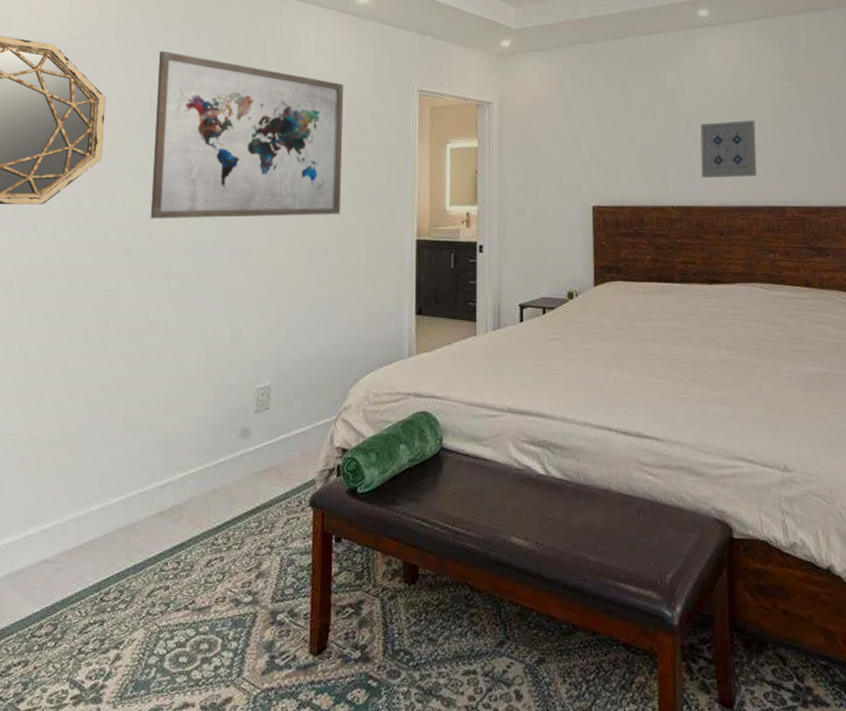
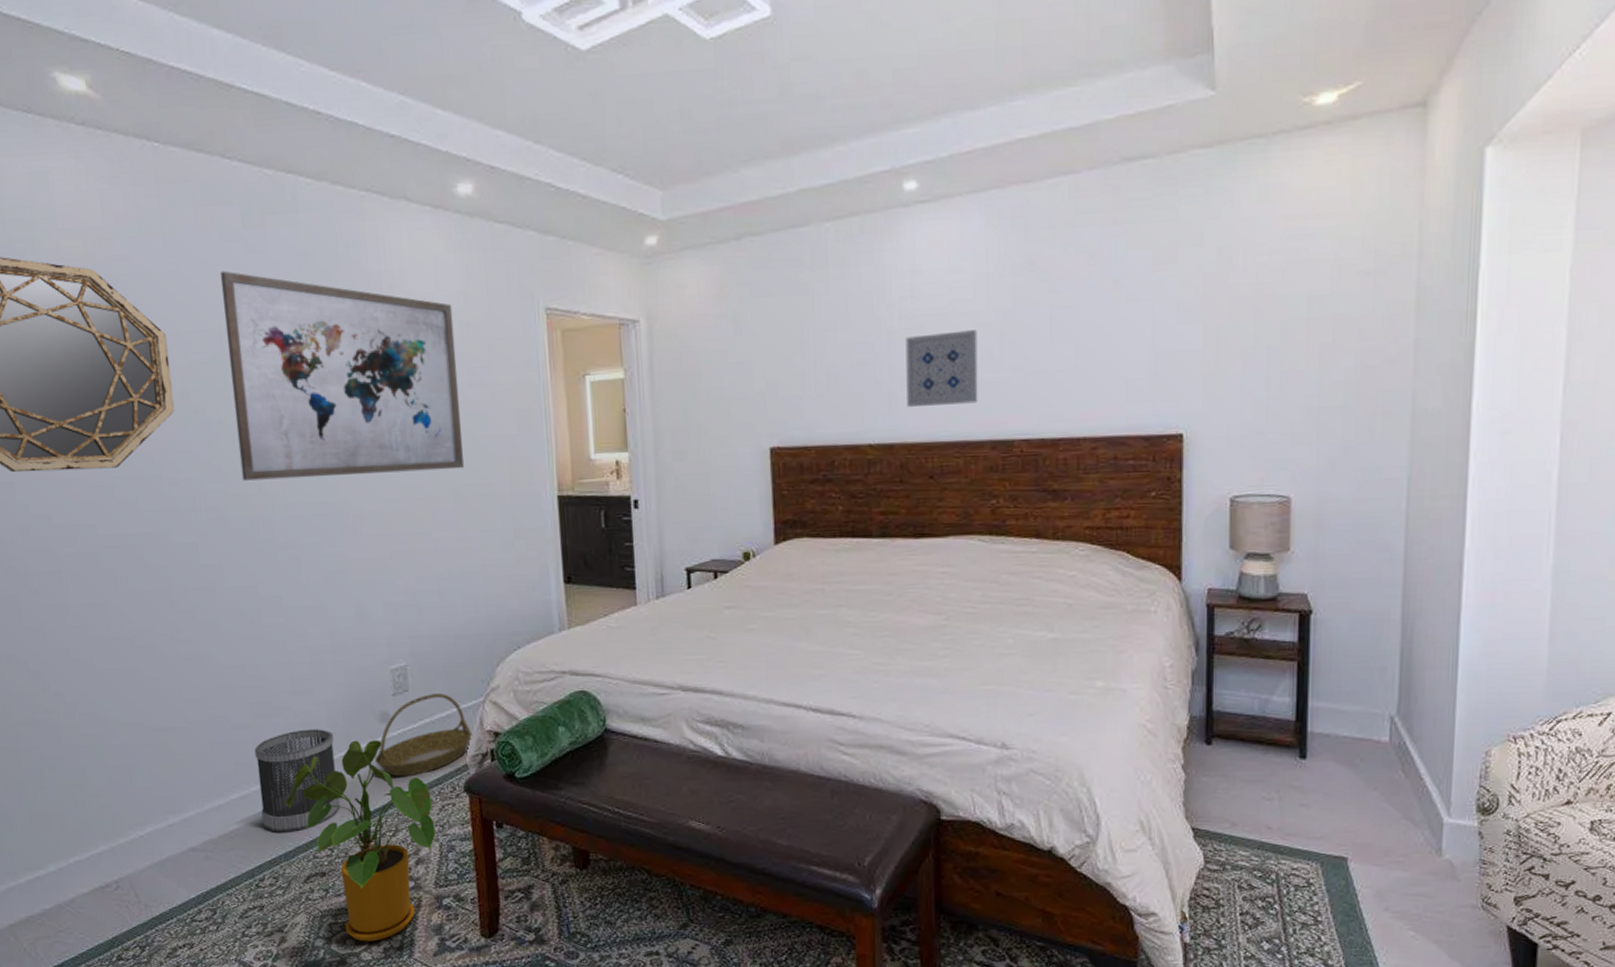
wastebasket: none [117,443,196,545] -> present [254,729,341,832]
house plant: none [141,454,281,660] -> present [284,740,436,942]
basket: none [231,412,323,491] -> present [375,693,473,777]

